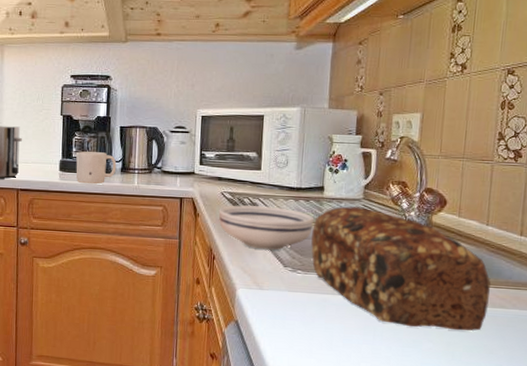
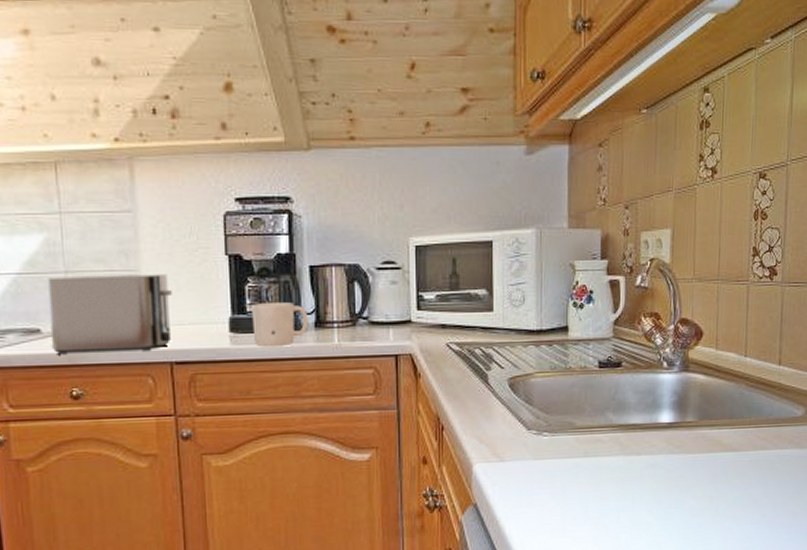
bowl: present [218,205,315,250] -> none [444,356,559,412]
bread loaf: present [311,206,491,331] -> none [557,347,752,485]

